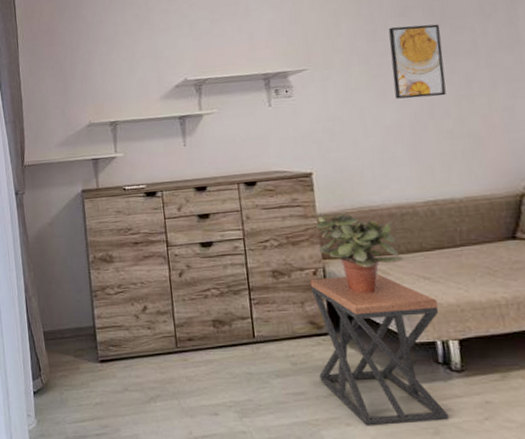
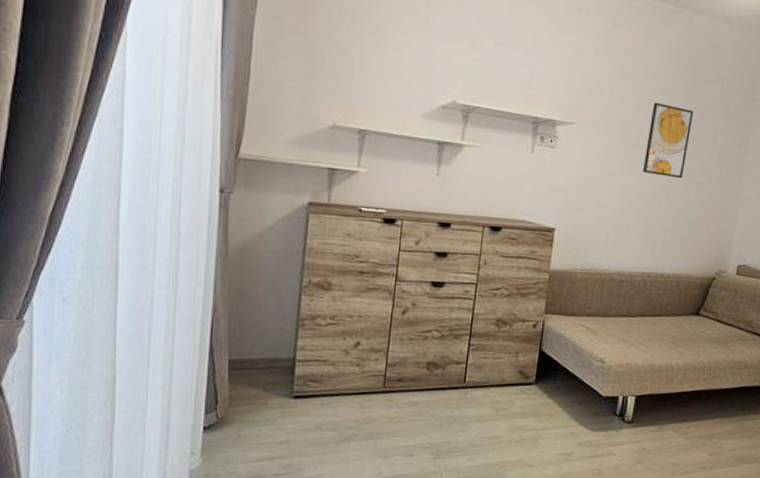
stool: present [310,274,450,426] -> none [516,331,629,468]
potted plant: present [315,213,405,294] -> none [543,271,613,351]

